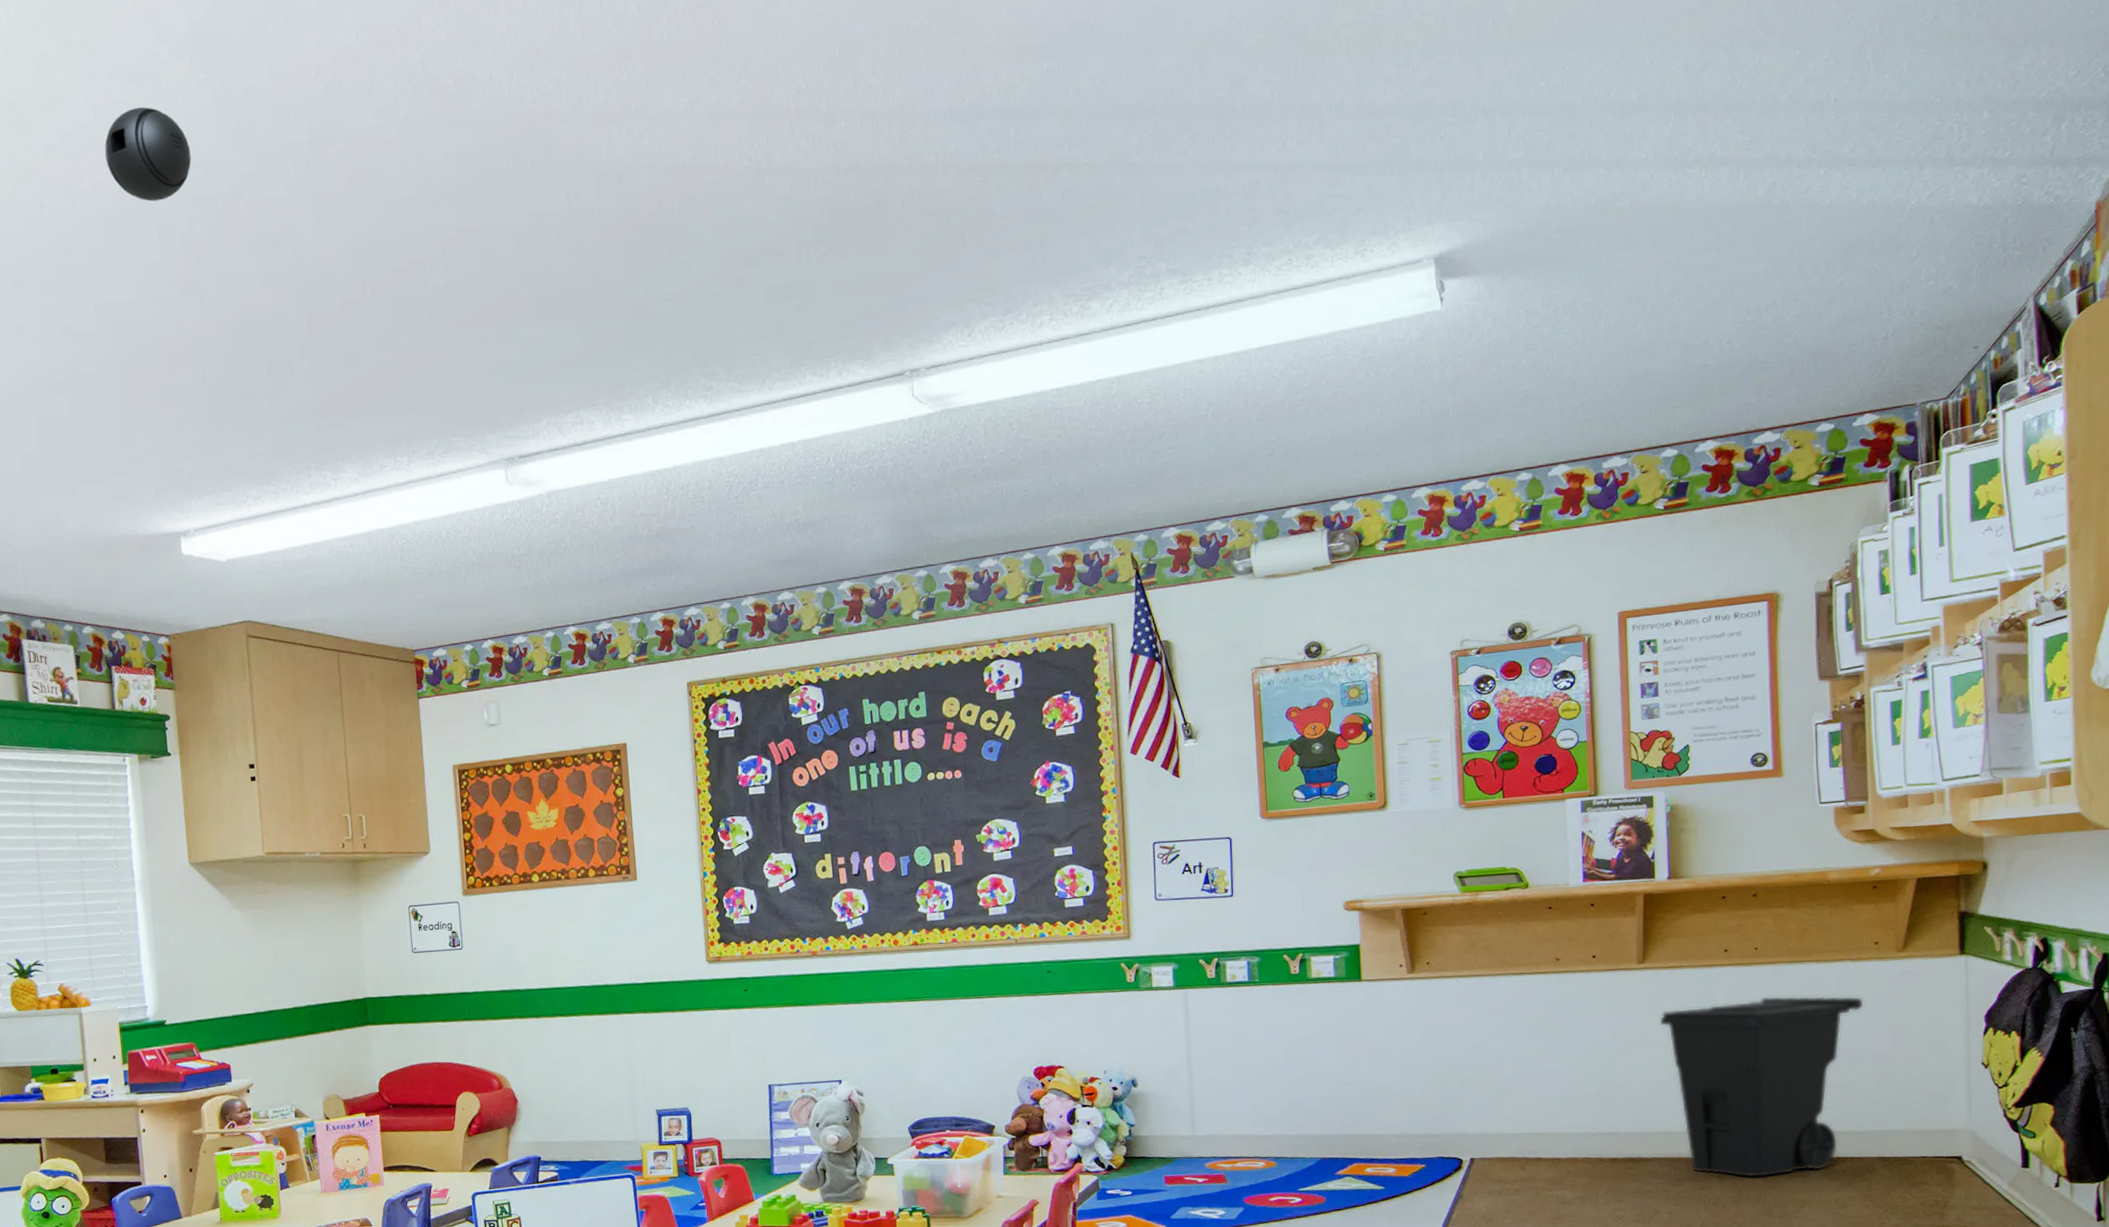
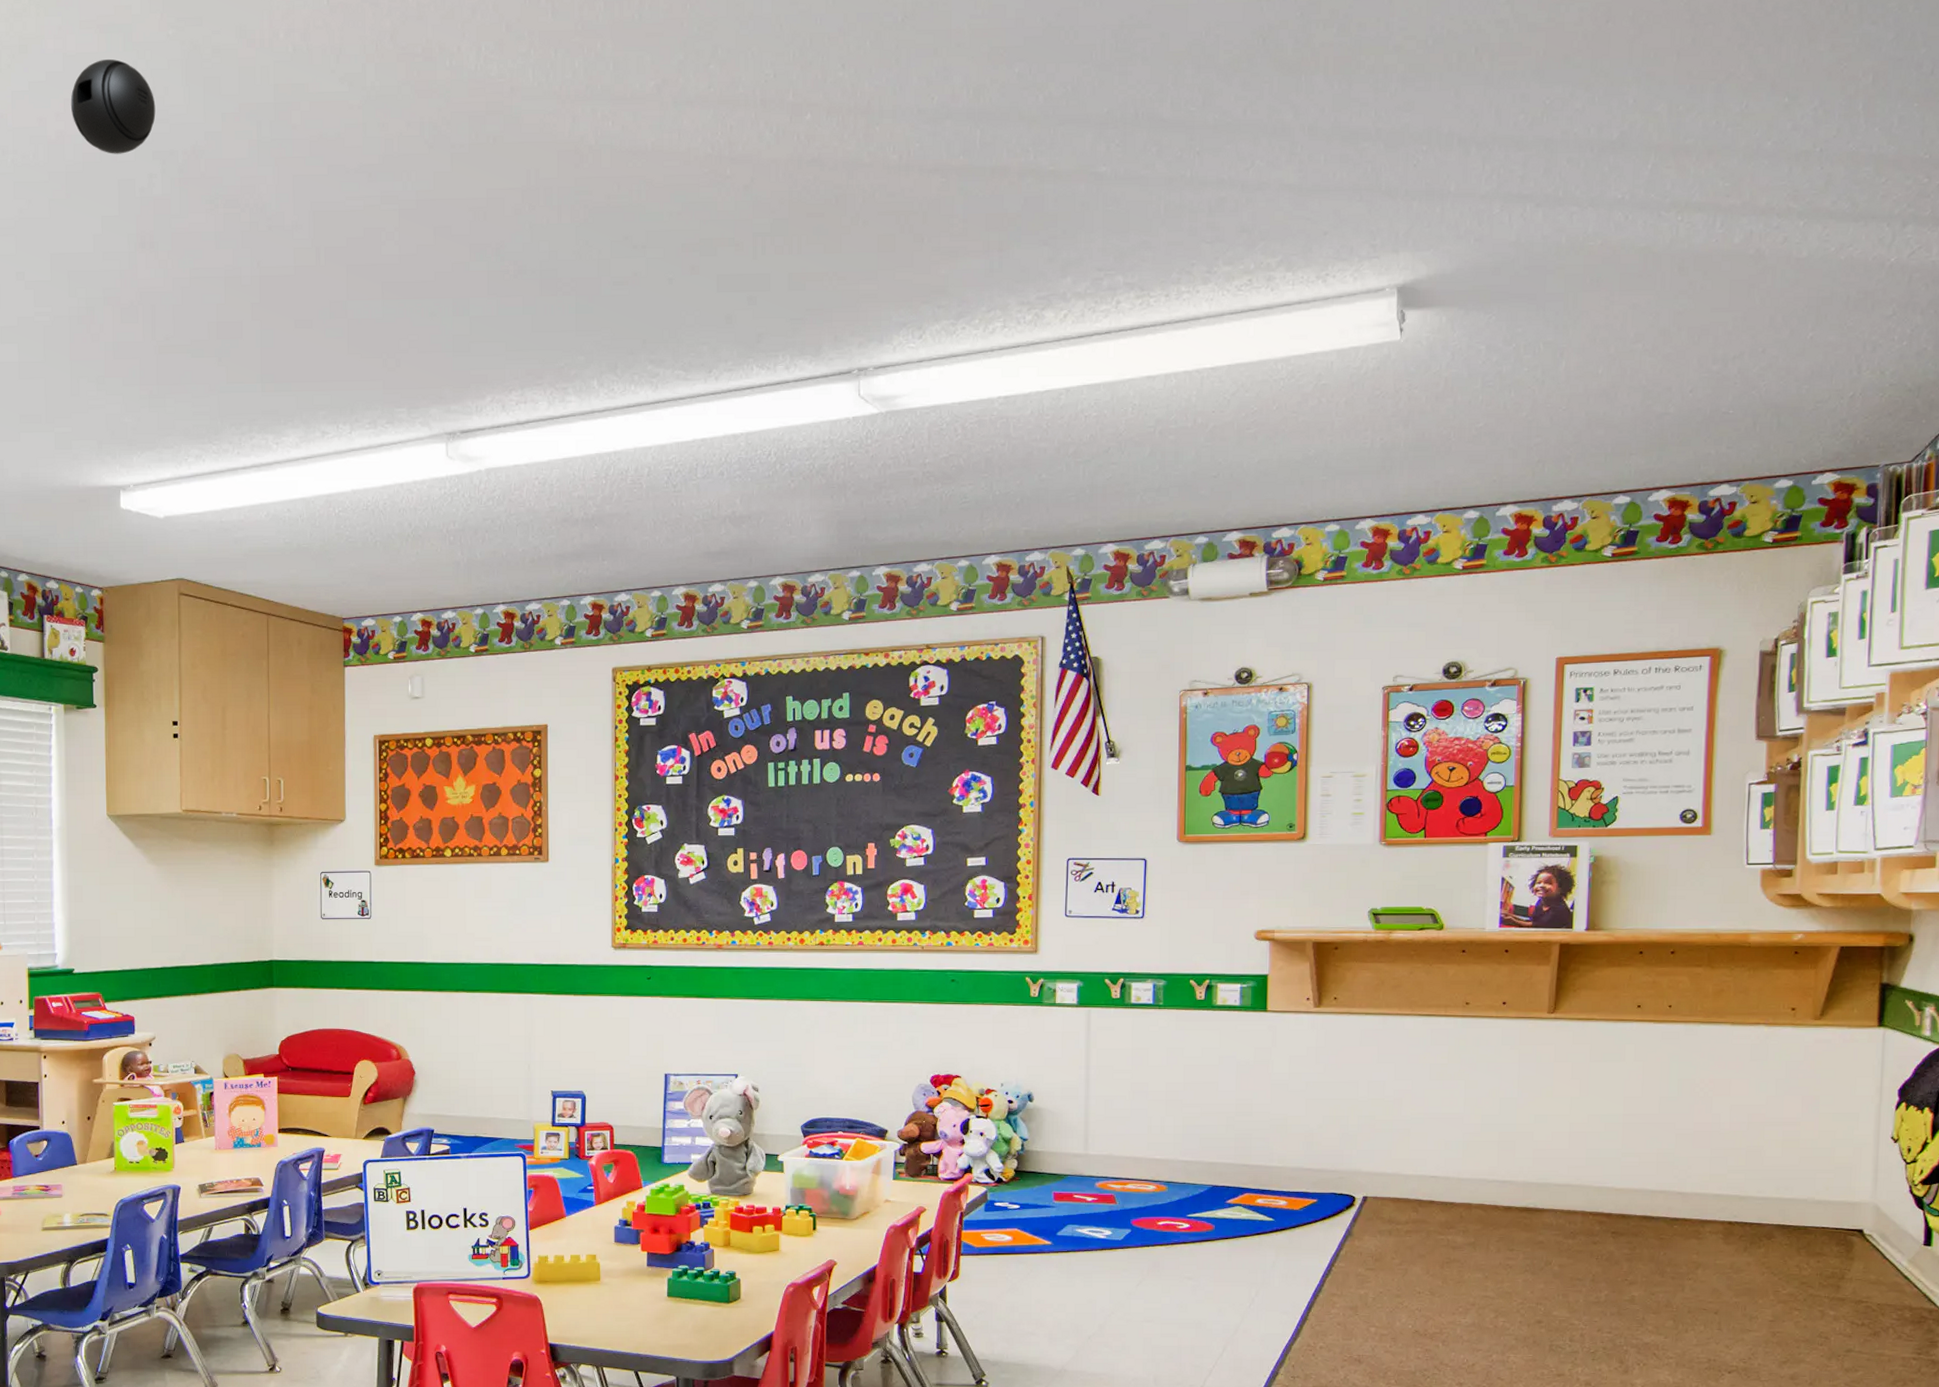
trash can: present [1660,996,1864,1178] -> none [1567,1055,1775,1237]

